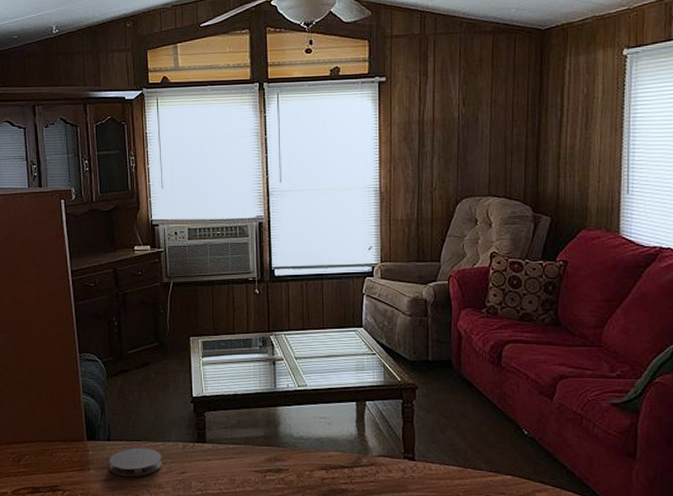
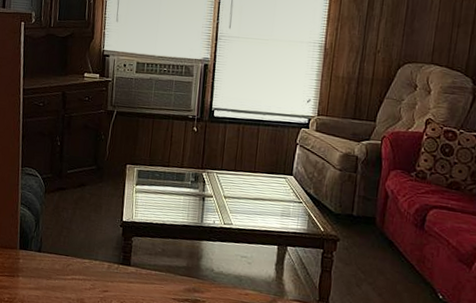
coaster: present [109,447,162,477] -> none [37,262,88,289]

